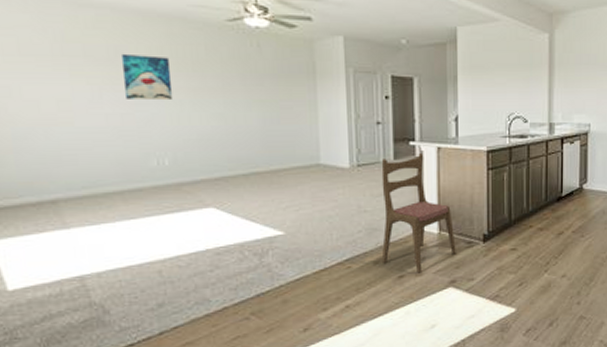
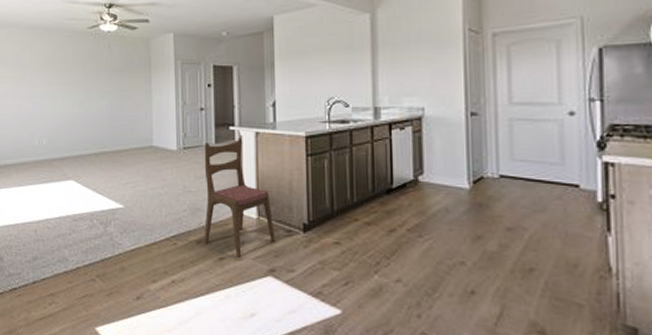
wall art: present [120,53,174,101] -> none [20,58,51,94]

